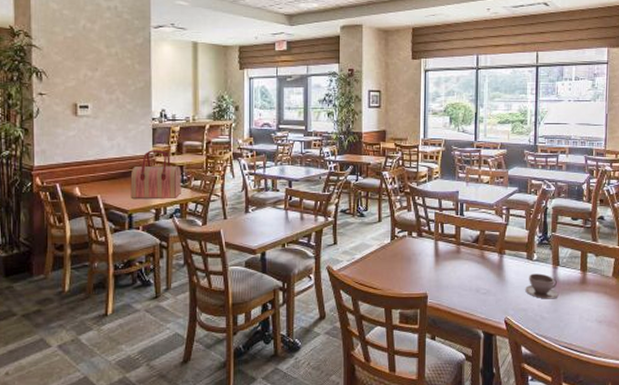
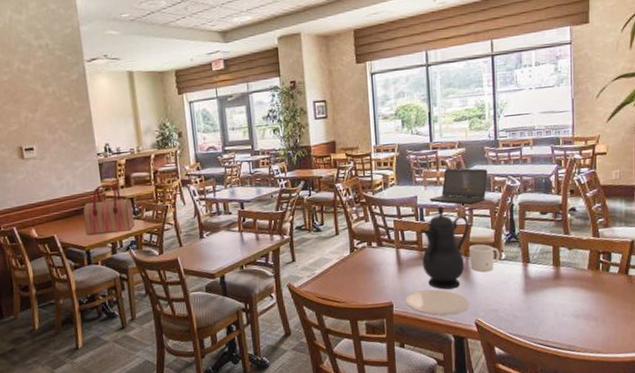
plate: none [440,283,500,311] -> present [405,289,469,316]
coffeepot: none [458,202,506,285] -> present [419,205,470,290]
laptop computer: none [470,167,526,204] -> present [429,168,488,205]
mug: none [503,243,532,271] -> present [469,244,500,272]
teacup: present [525,273,559,299] -> none [495,272,531,298]

